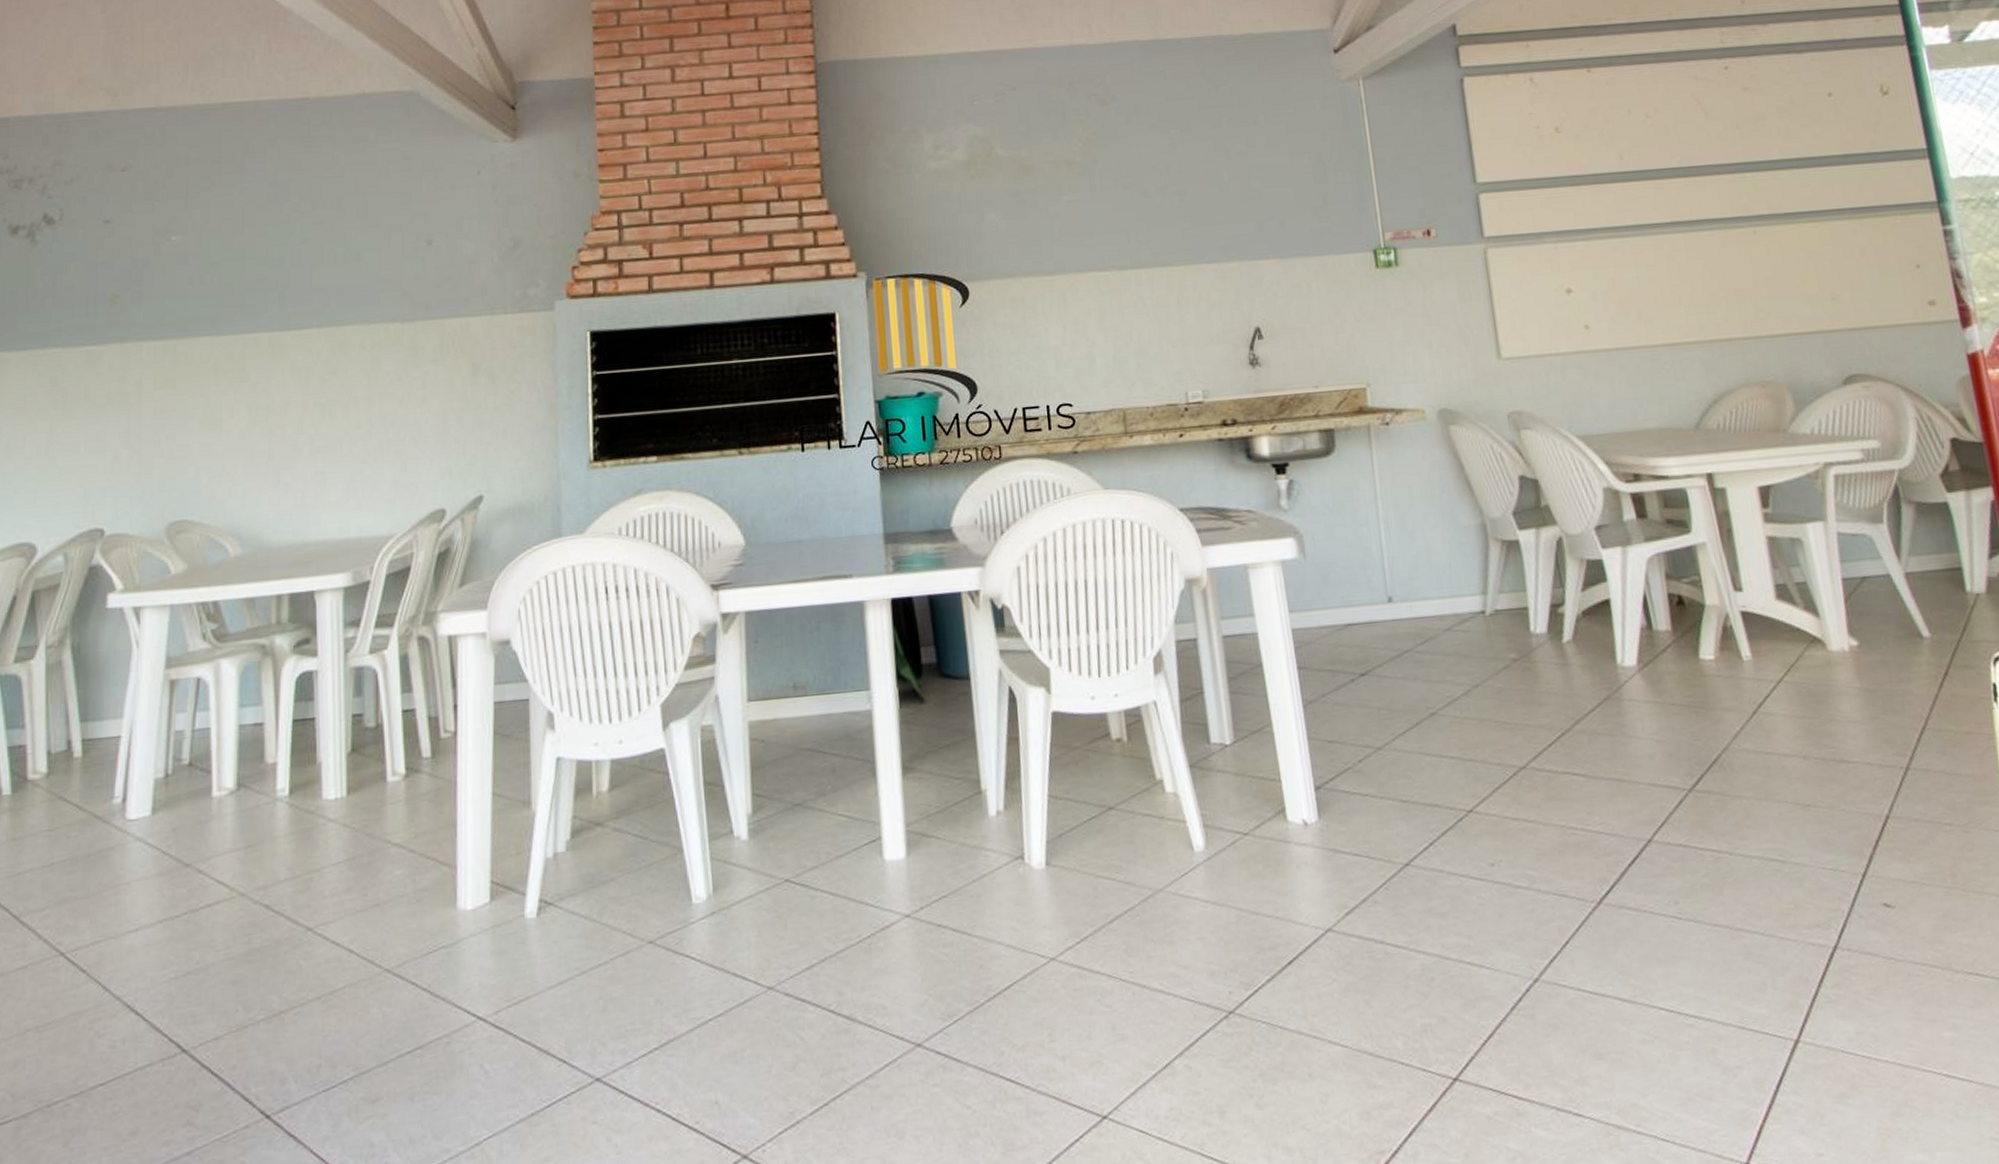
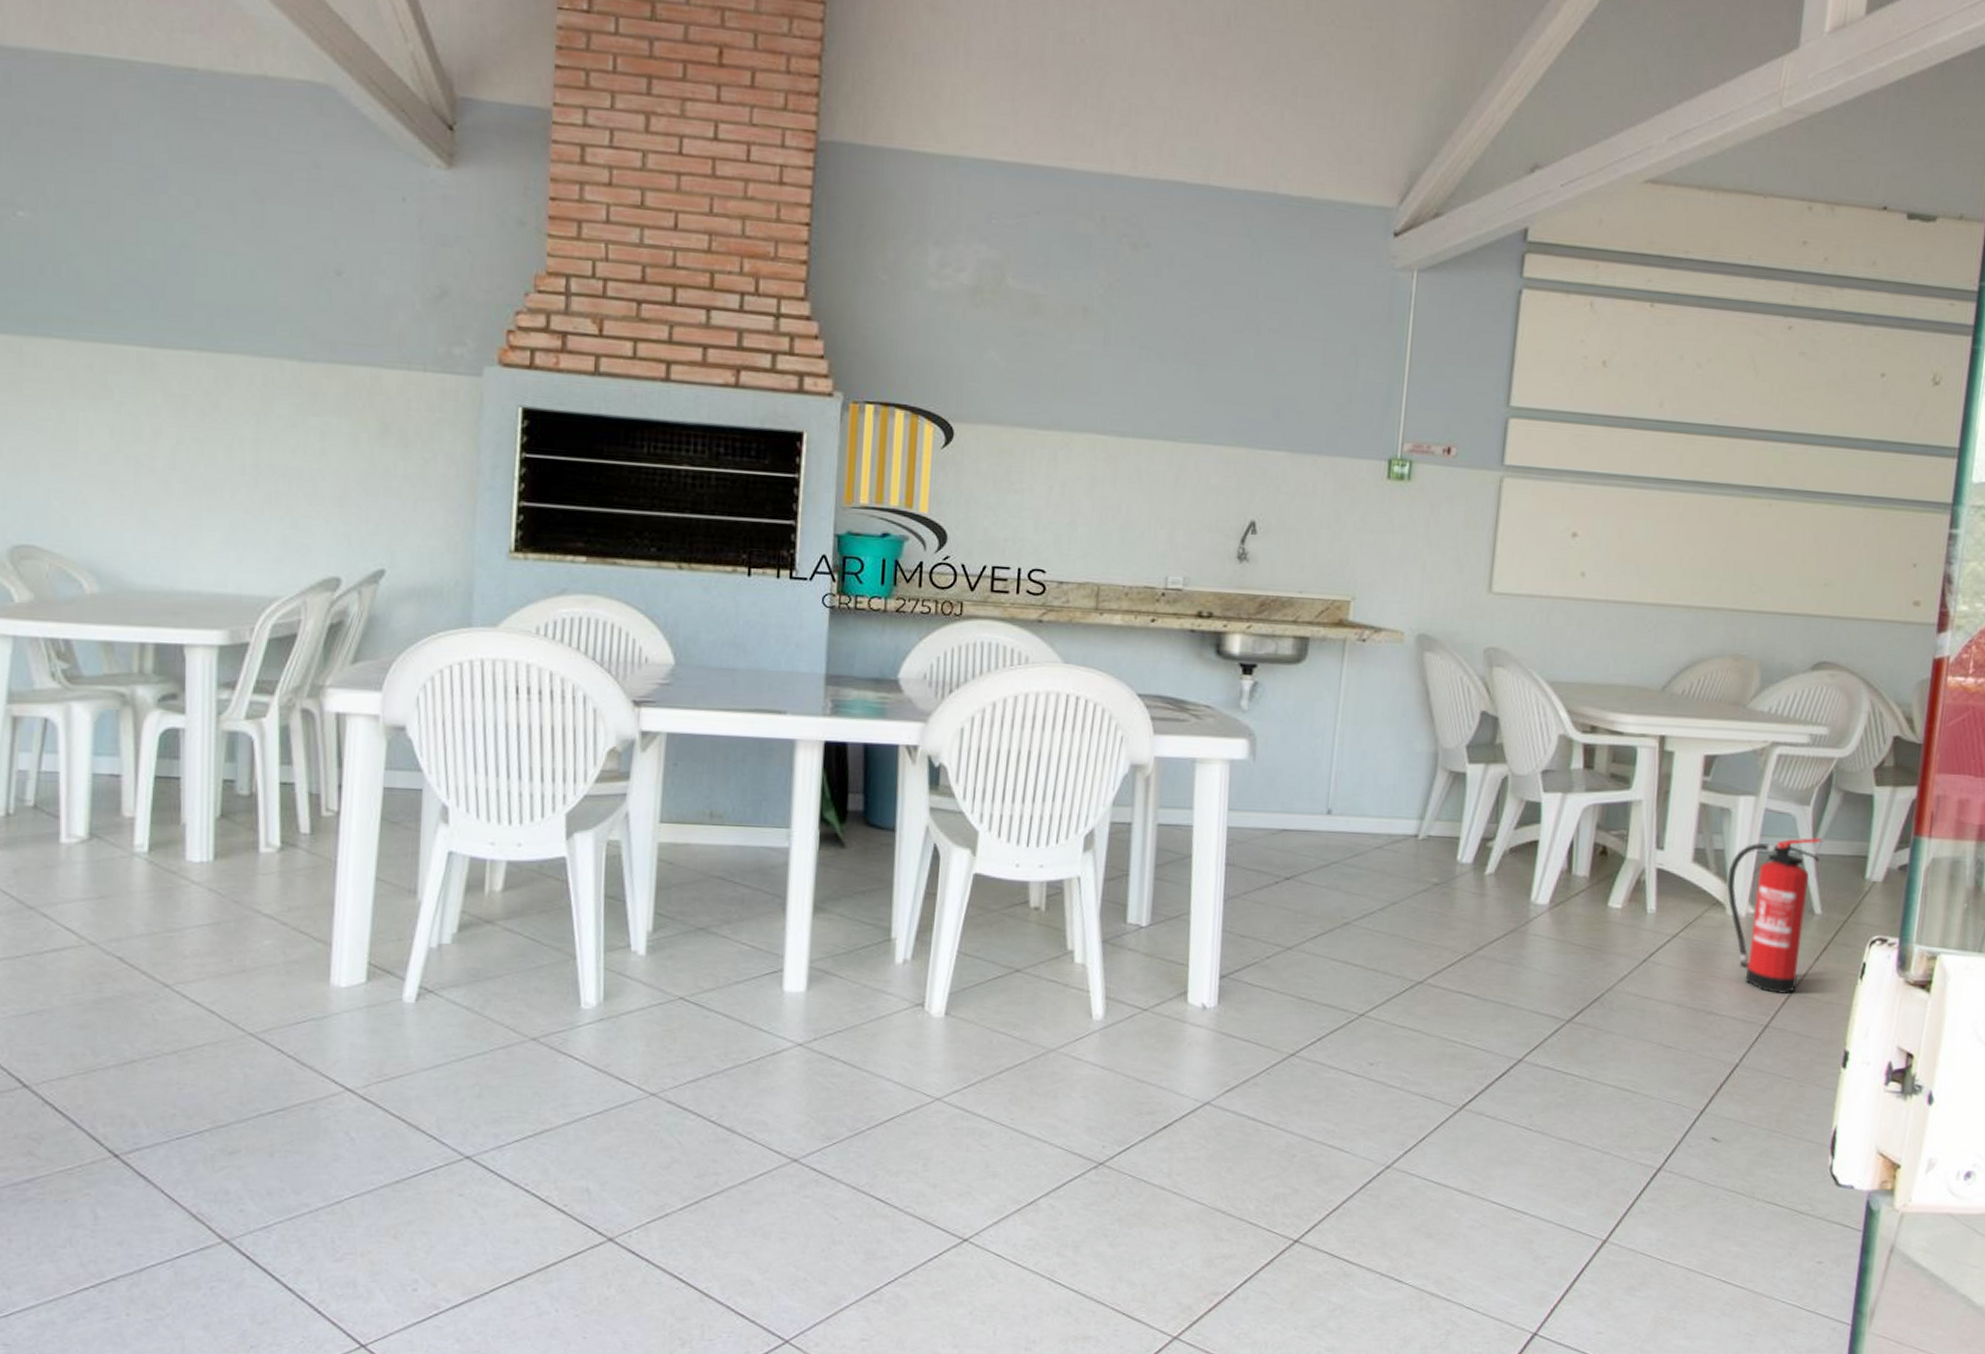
fire extinguisher: none [1817,554,1928,731] -> present [1727,837,1822,995]

